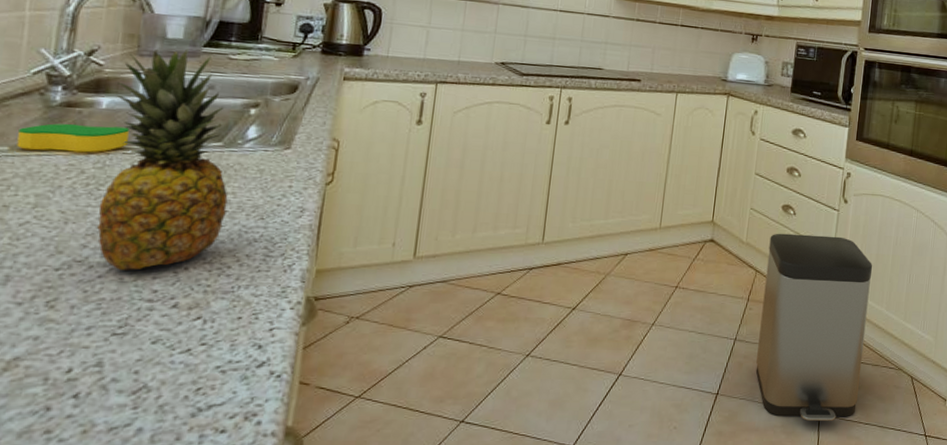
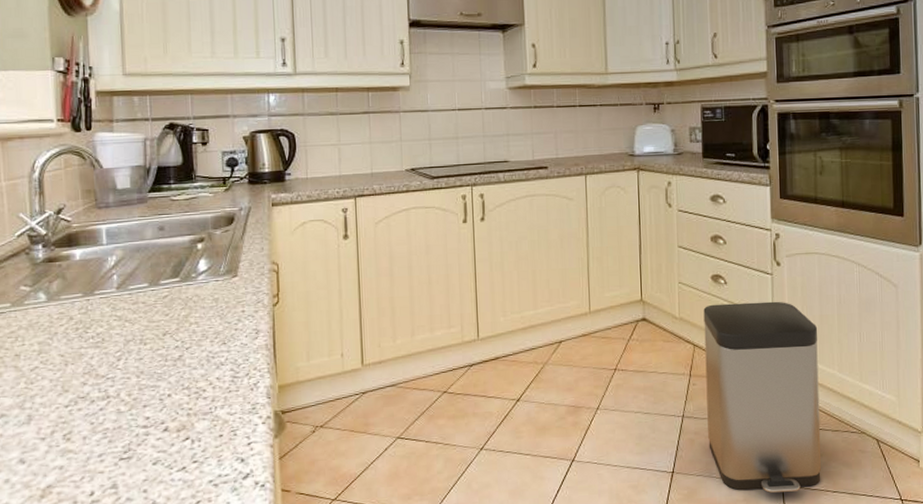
sponge: present [17,123,129,153] -> none [15,274,102,305]
fruit: present [97,49,228,271] -> none [84,196,194,403]

